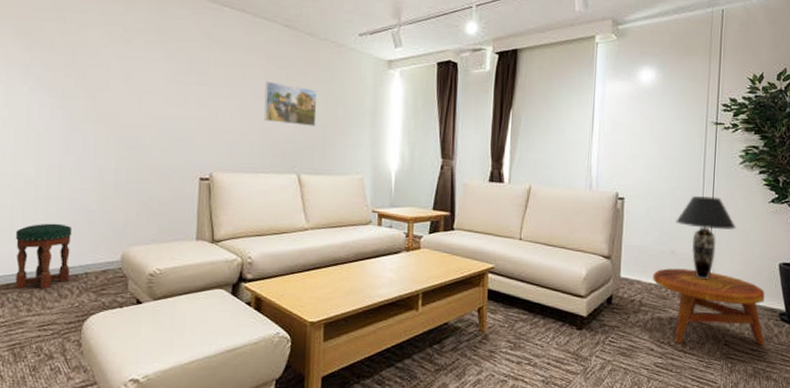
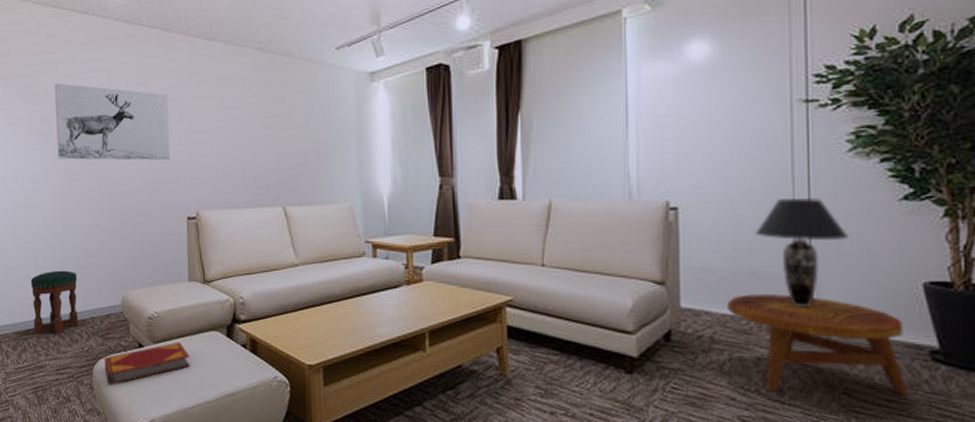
wall art: none [59,31,188,121] -> present [54,83,170,161]
hardback book: none [96,299,192,342] -> present [104,342,190,385]
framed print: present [263,81,318,126] -> none [243,110,298,154]

